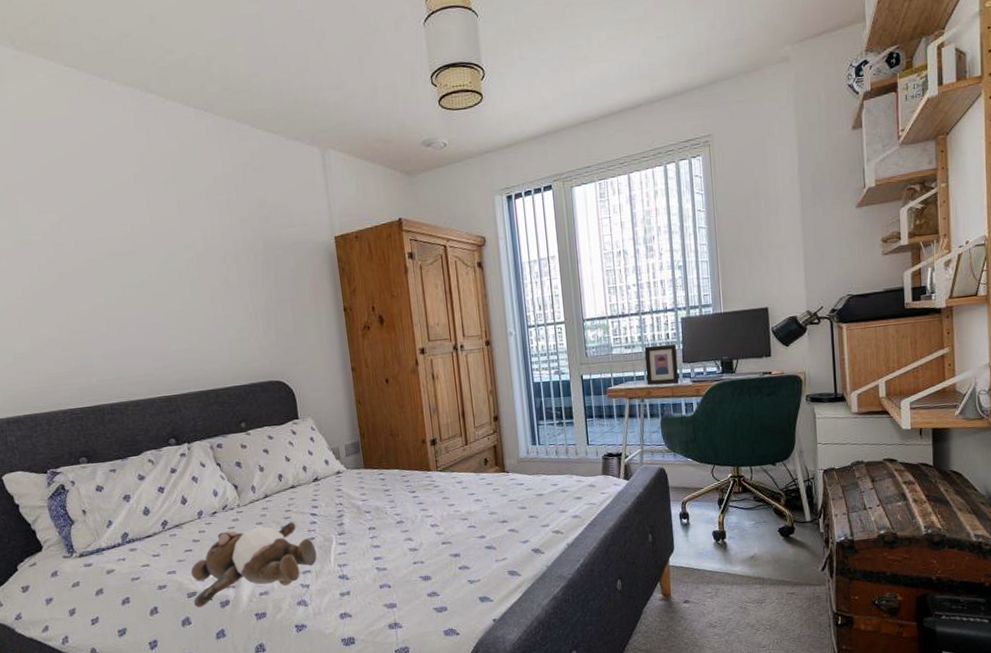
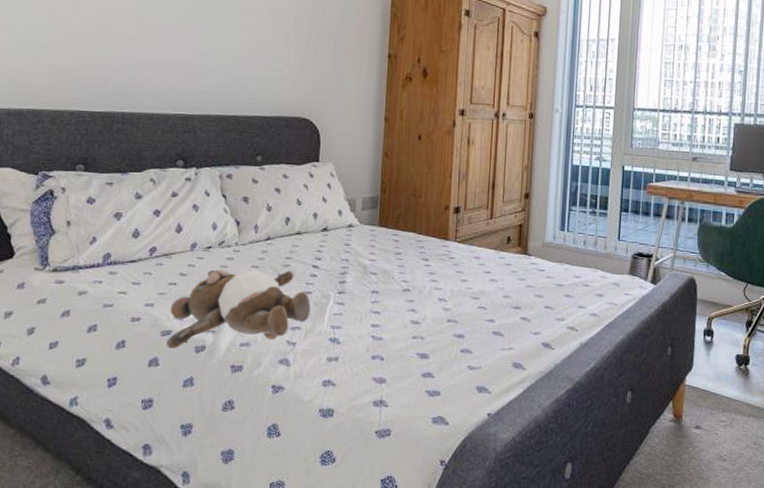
picture frame: present [644,343,679,386] -> none [690,147,725,191]

